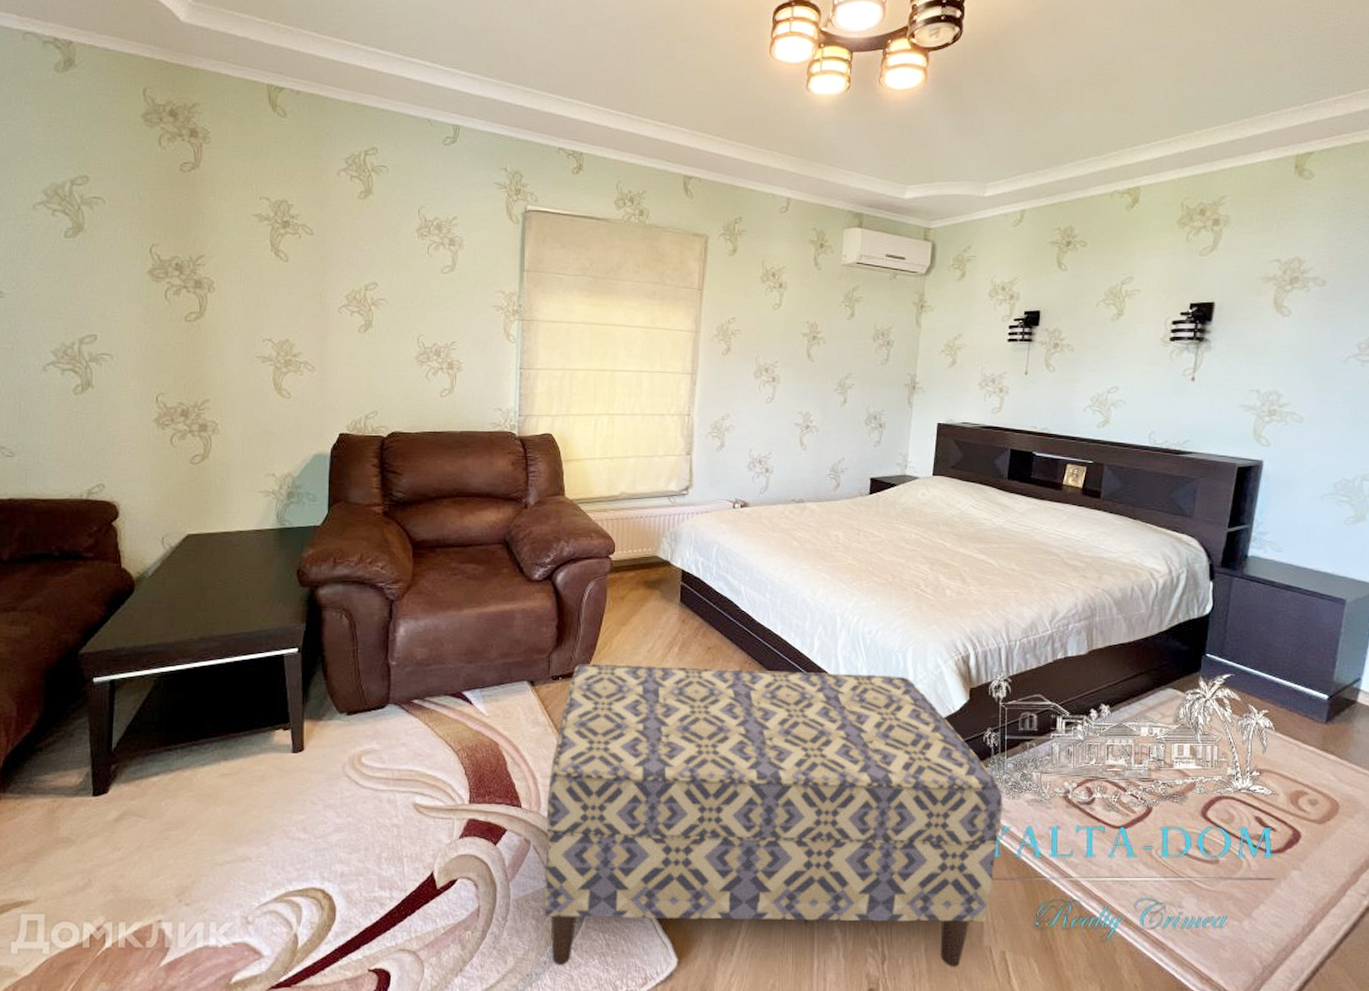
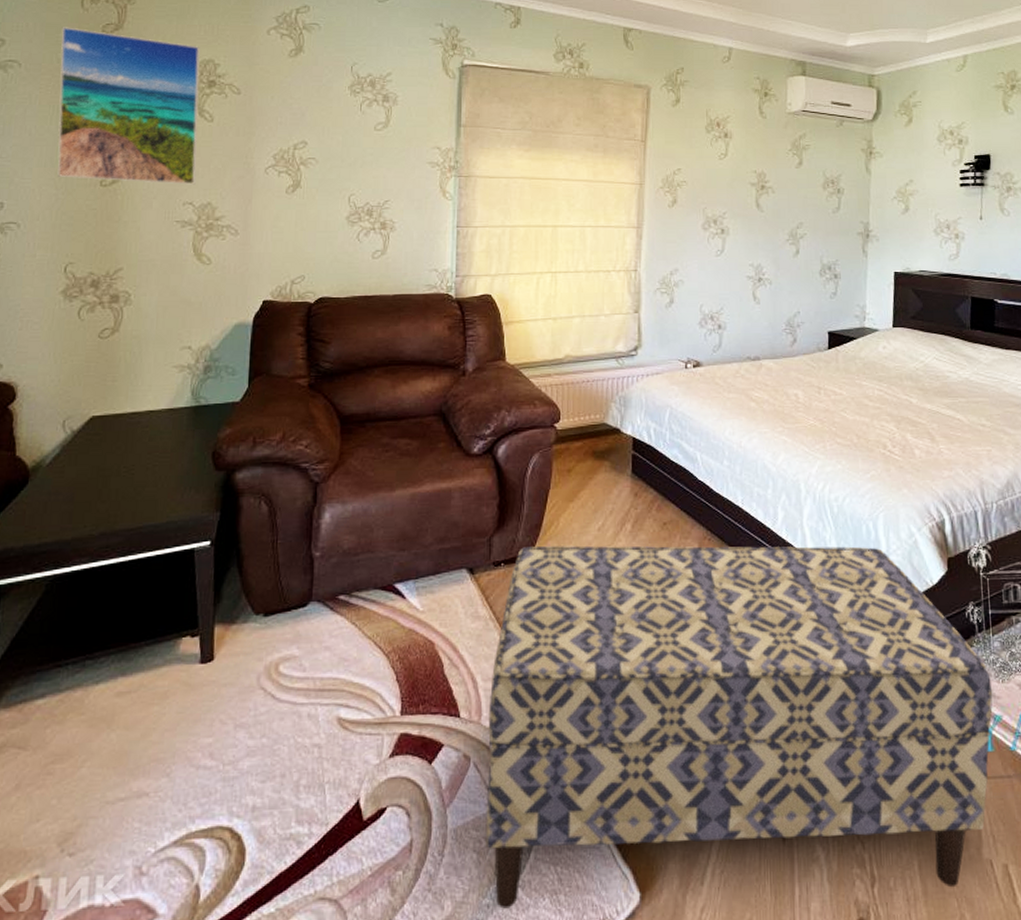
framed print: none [141,165,275,322] -> present [57,27,200,185]

